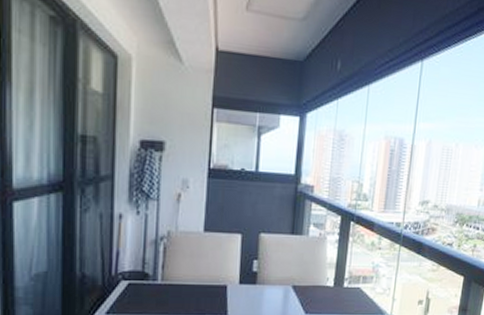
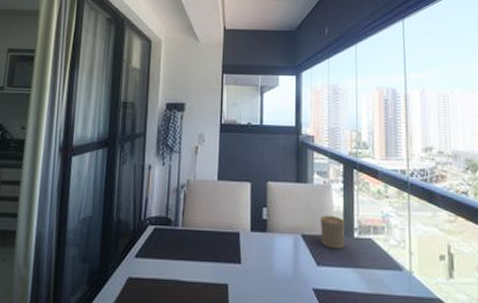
cup: none [311,266,337,298] -> present [320,215,346,249]

